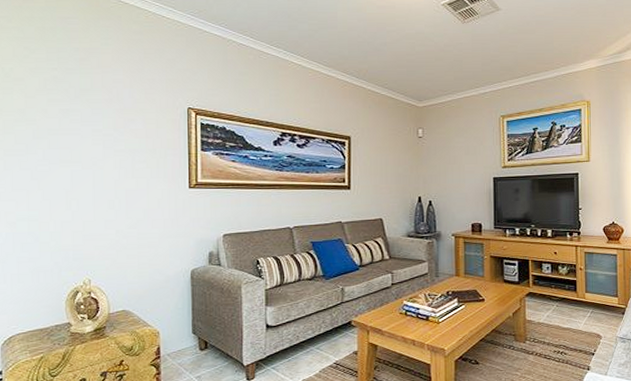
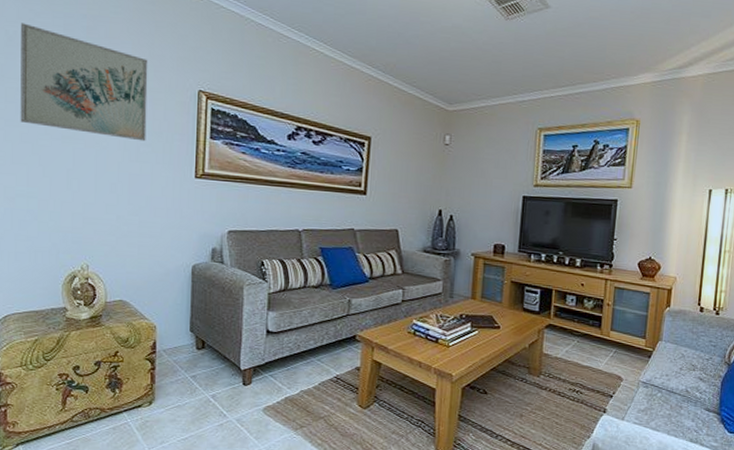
wall art: none [17,60,141,159] -> present [20,22,148,142]

